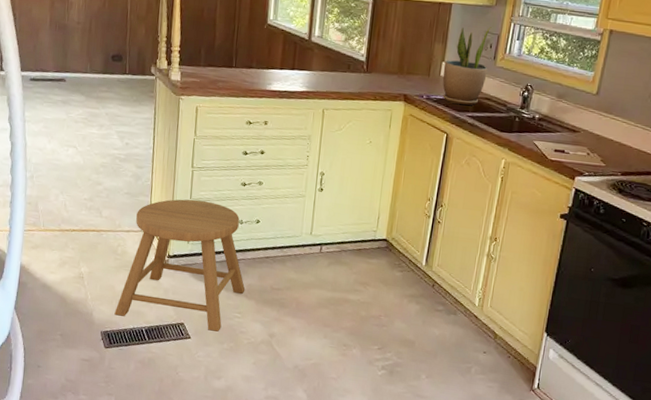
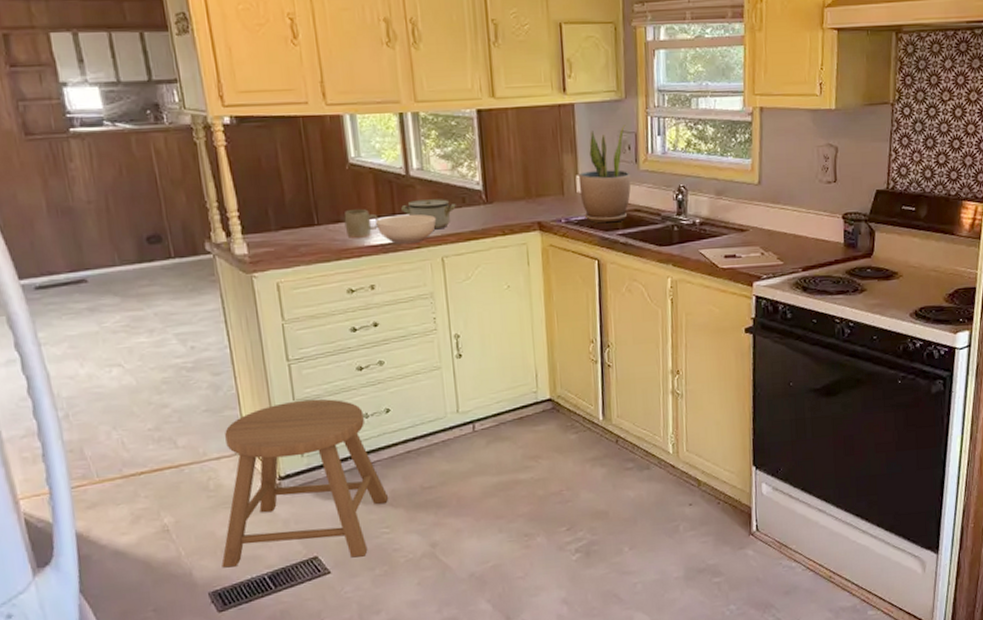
mug: none [254,60,281,83] -> present [344,209,379,238]
bowl: none [278,70,325,95] -> present [376,214,437,245]
cooking pot: none [300,60,342,87] -> present [401,199,456,230]

